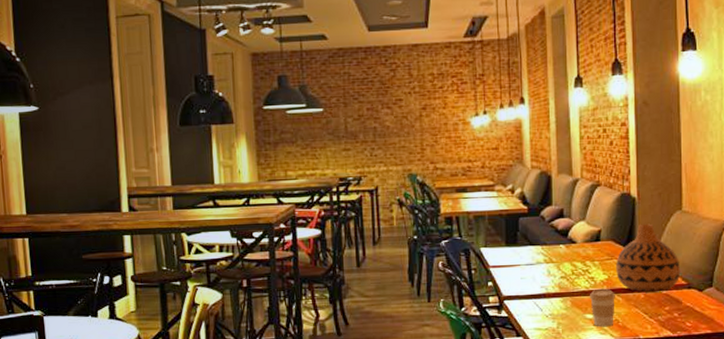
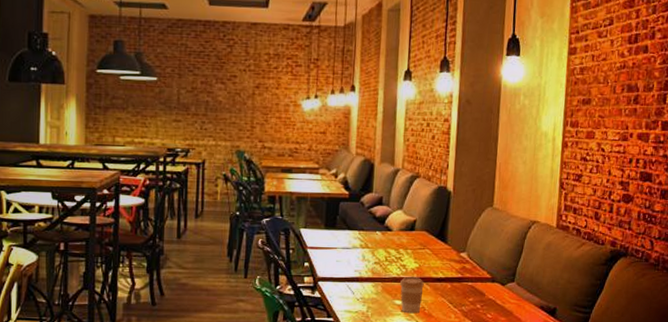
vase: present [616,223,681,293] -> none [427,217,487,284]

